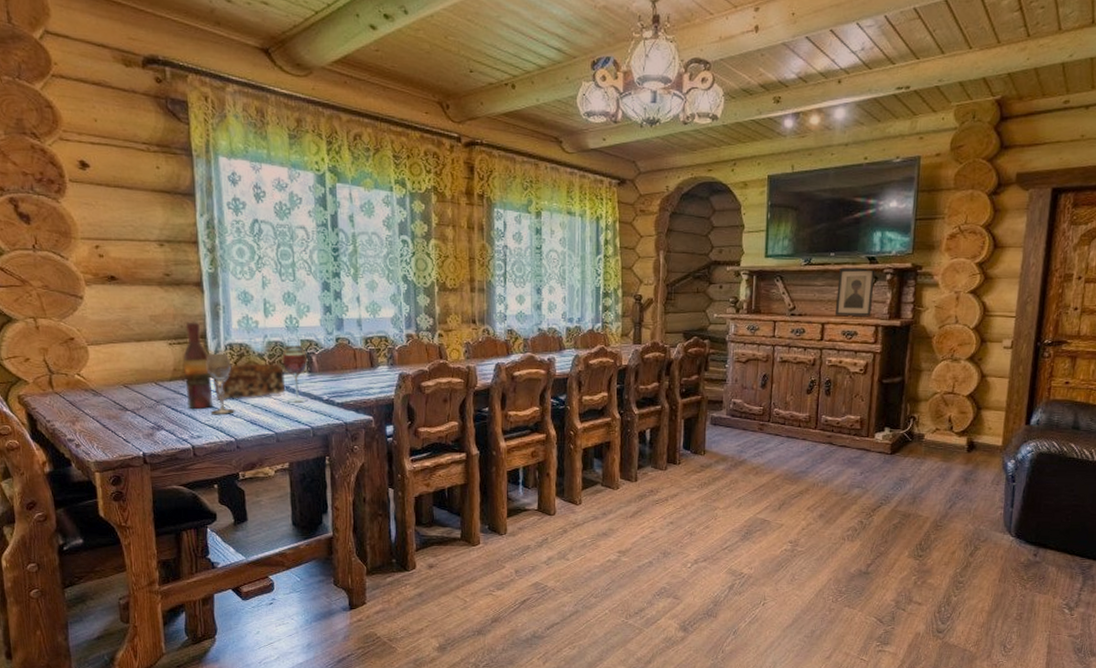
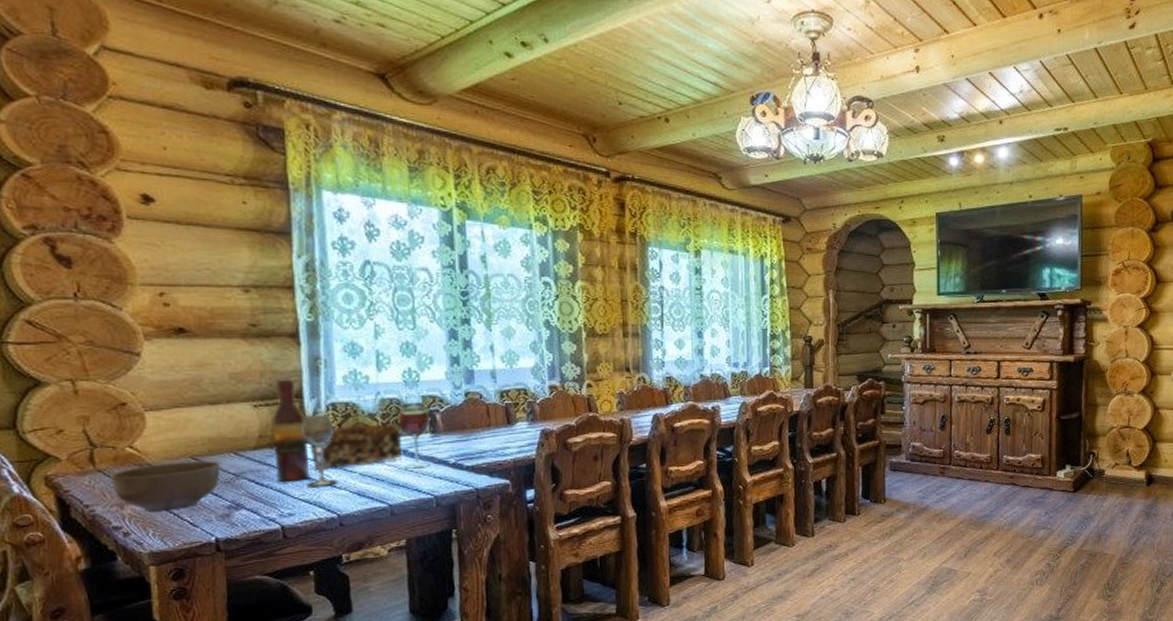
bowl: none [63,388,146,428] -> present [109,461,222,512]
picture frame: present [834,268,875,316] -> none [1009,304,1047,352]

